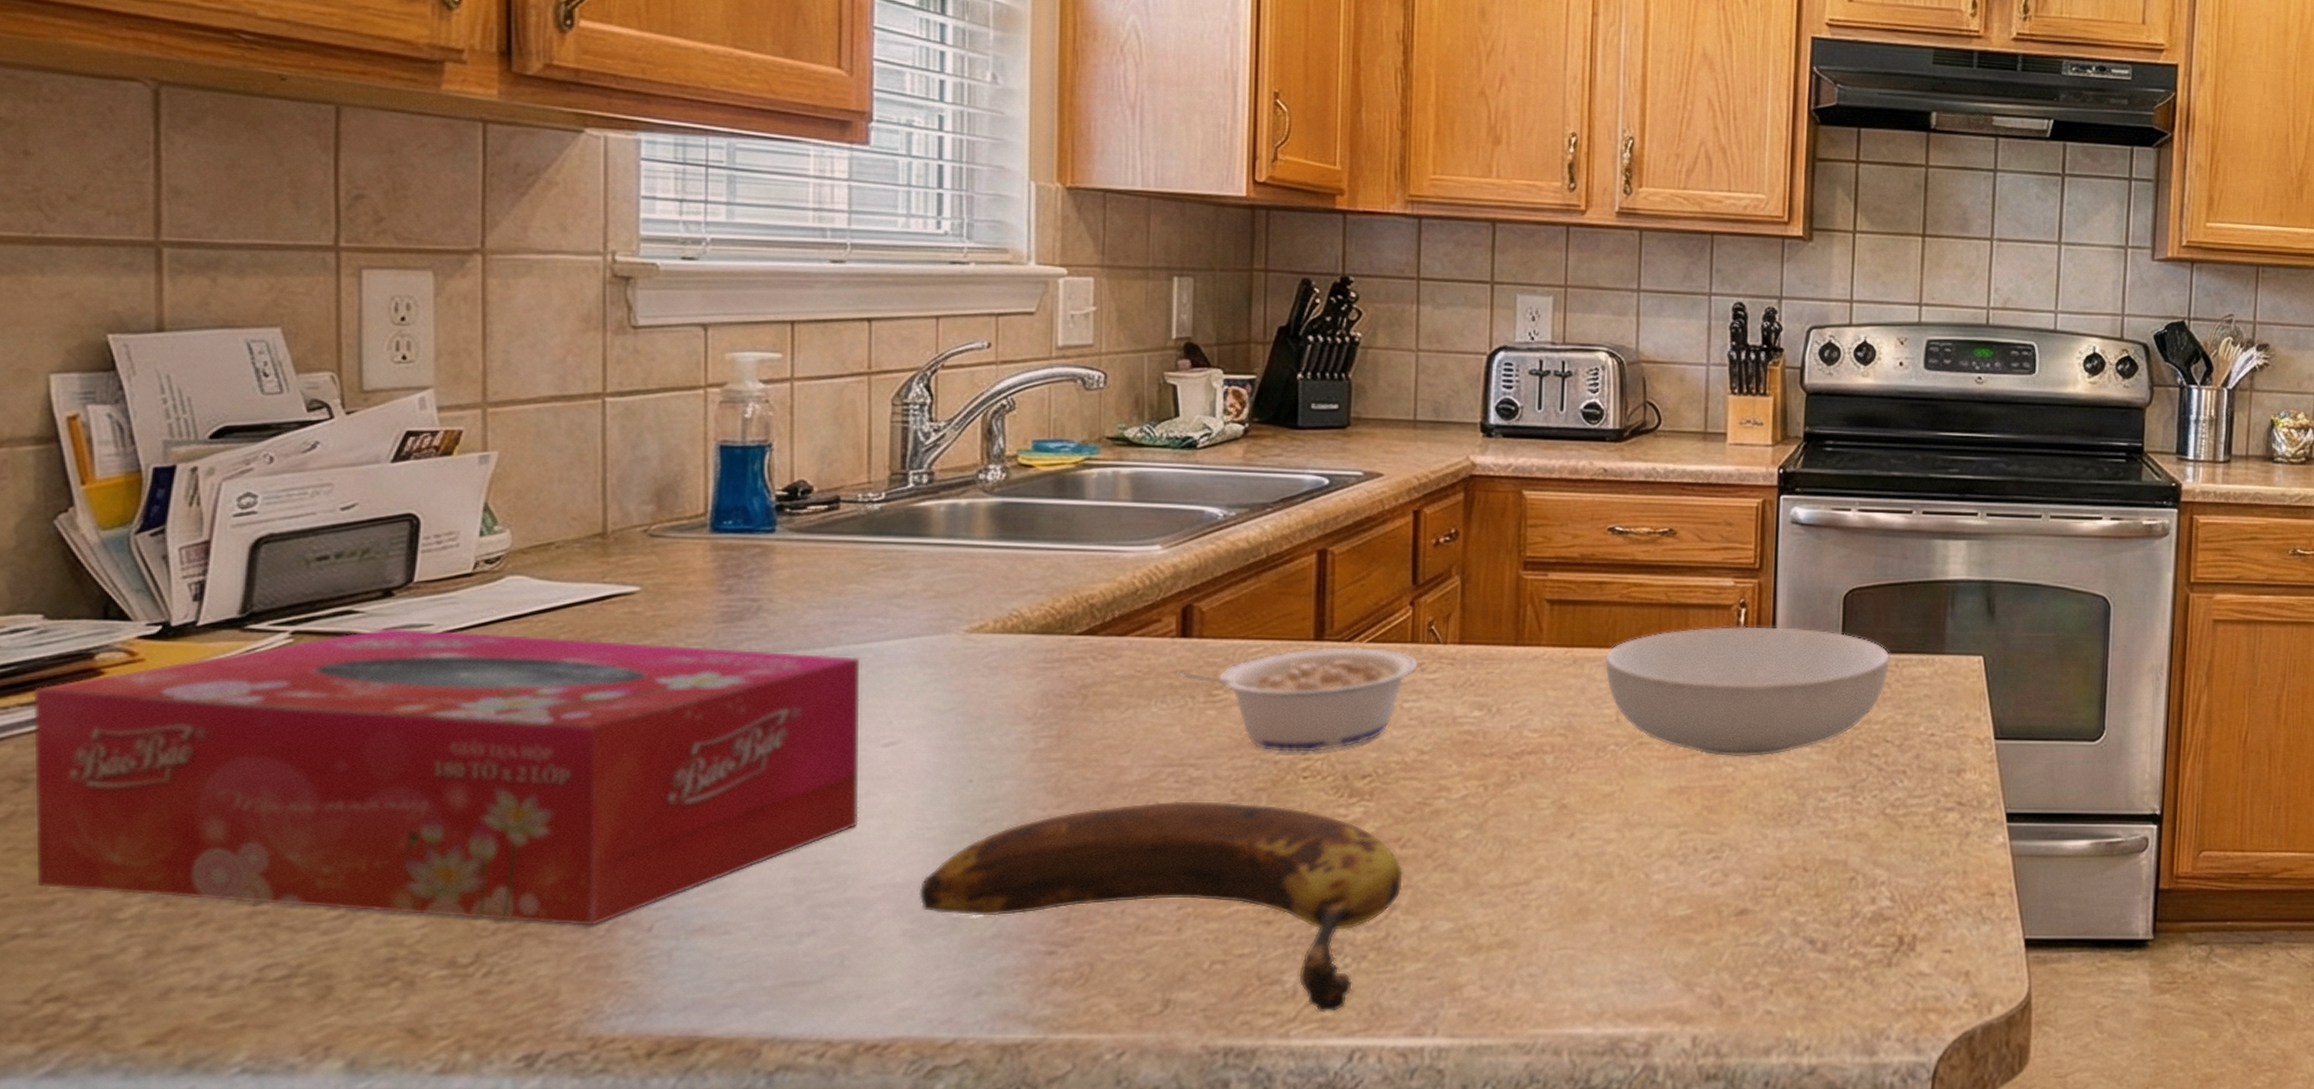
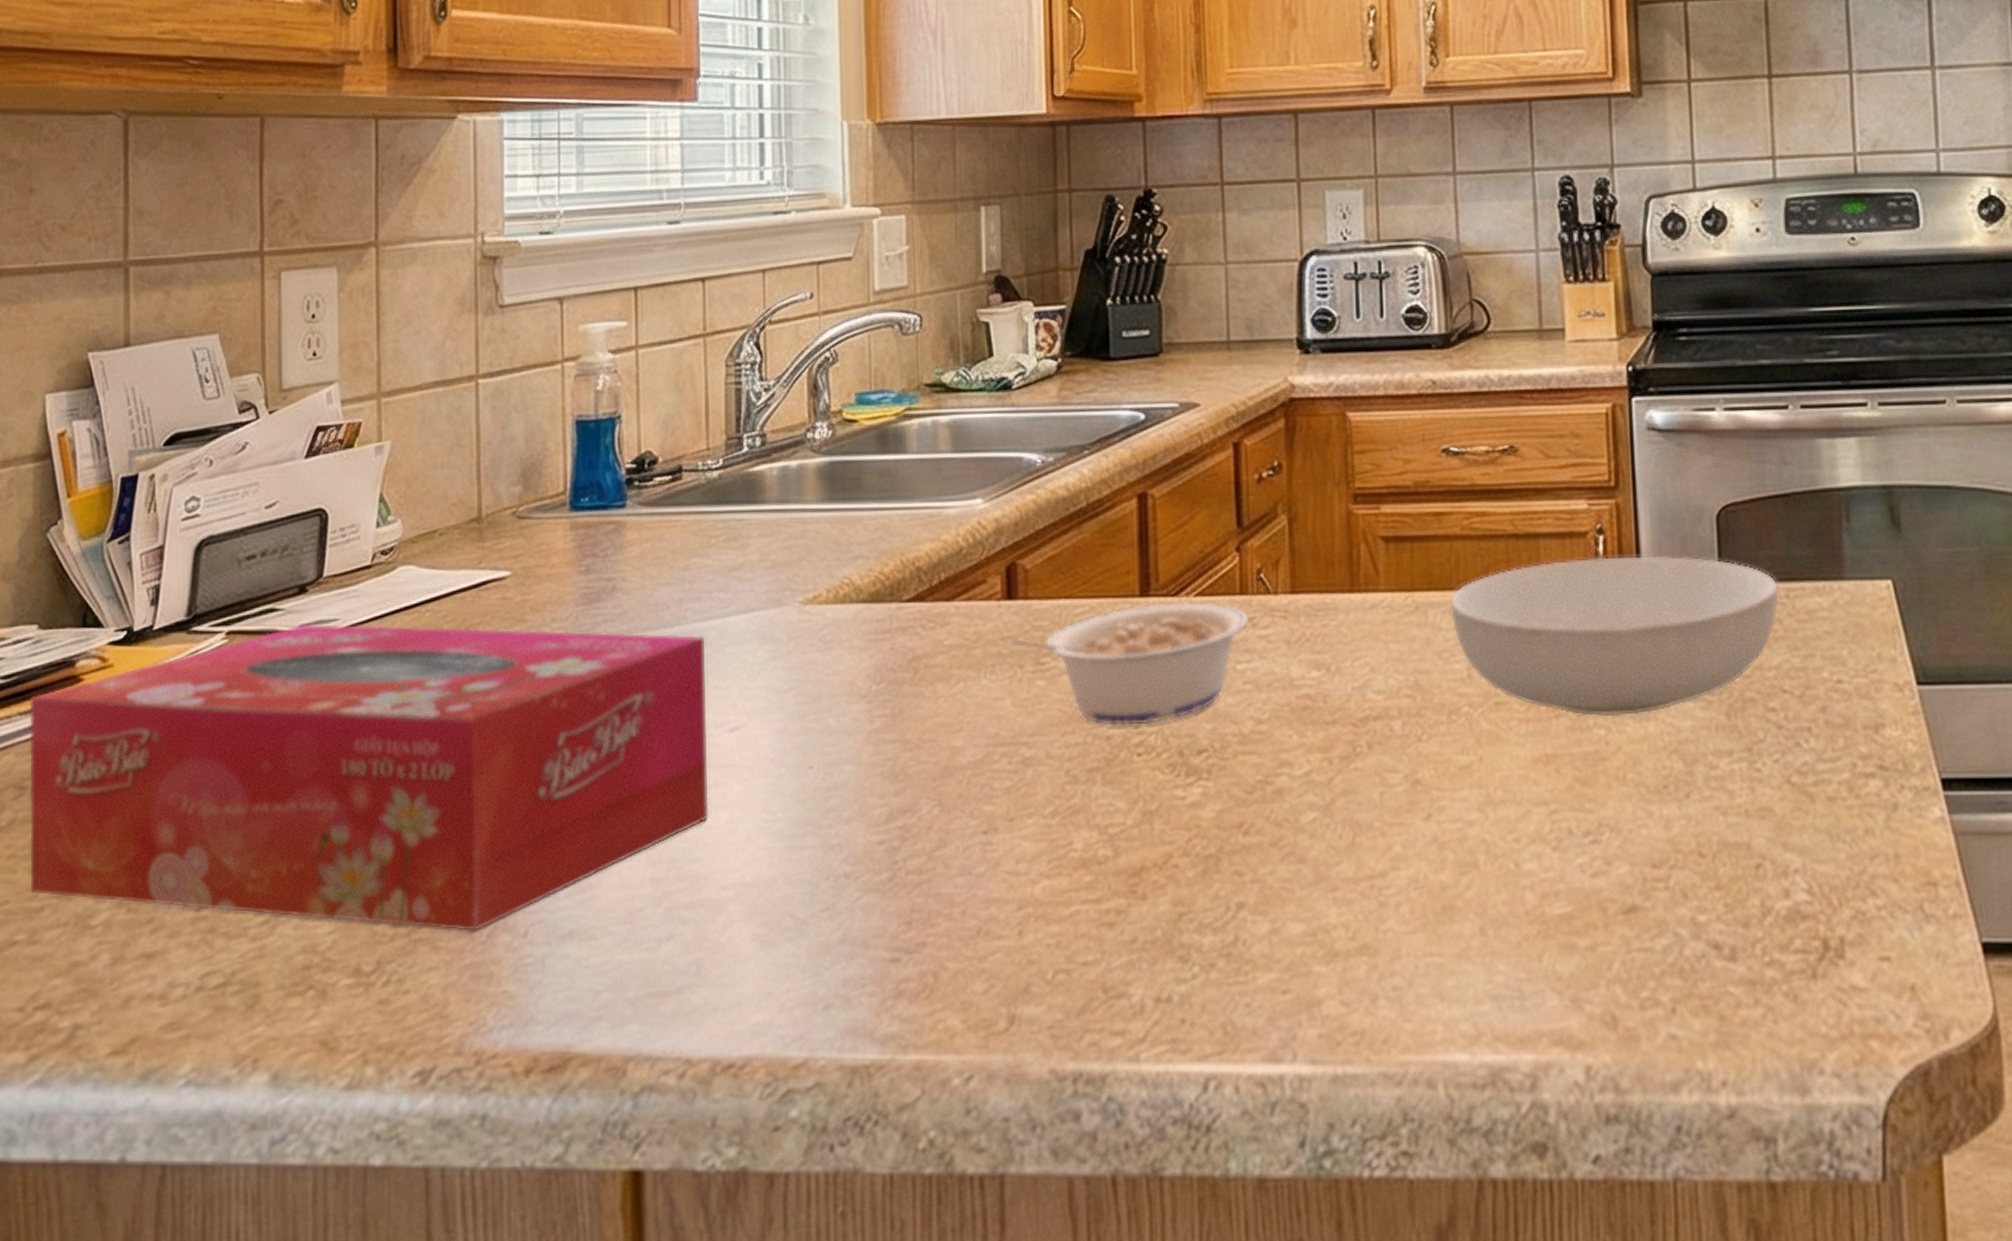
banana: present [918,801,1403,1013] -> none [766,784,1249,1032]

